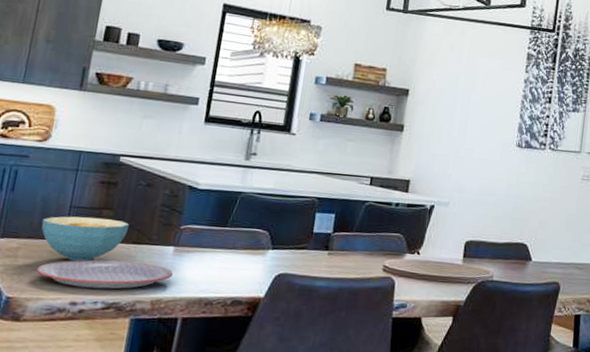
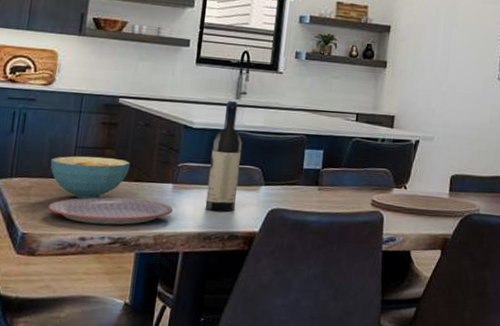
wine bottle: none [207,161,250,277] -> present [205,100,242,212]

